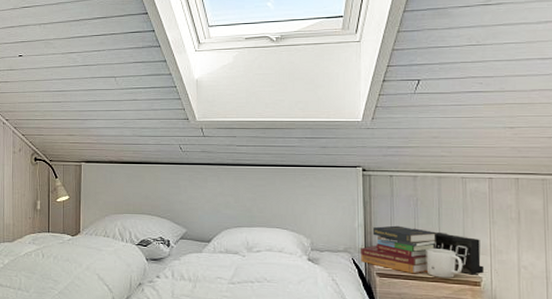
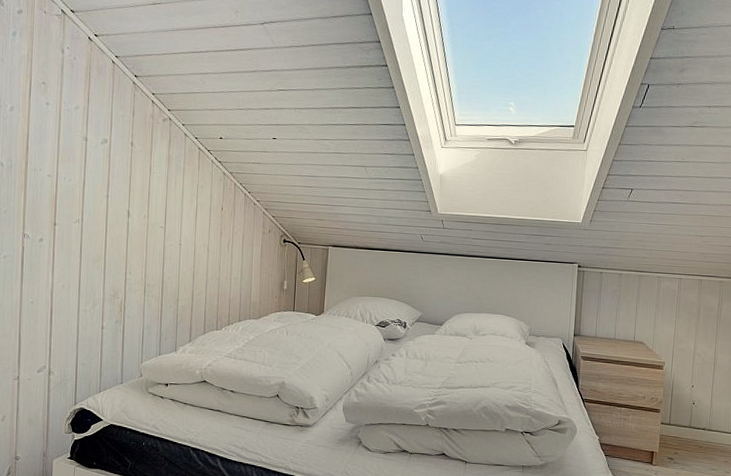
books: present [361,225,436,274] -> none [570,316,633,358]
alarm clock: present [413,228,484,275] -> none [615,319,667,360]
mug: present [426,248,463,278] -> none [622,336,651,362]

